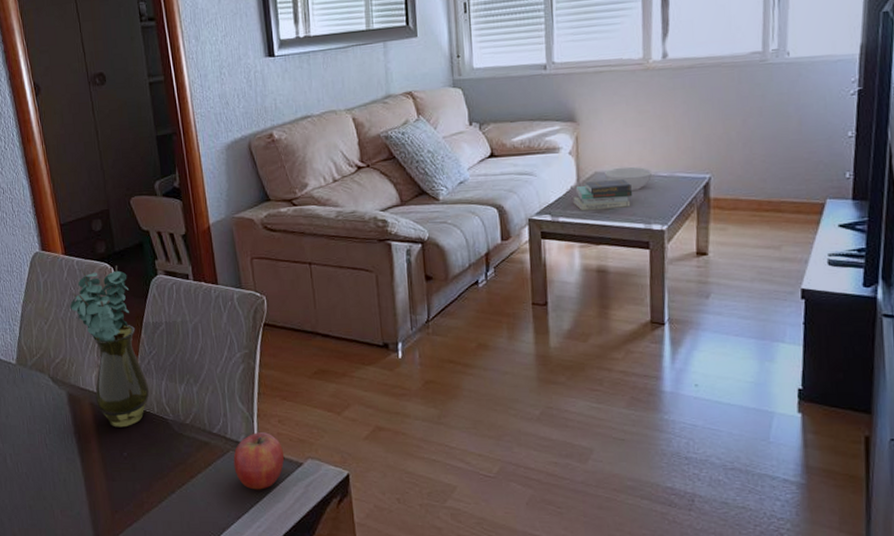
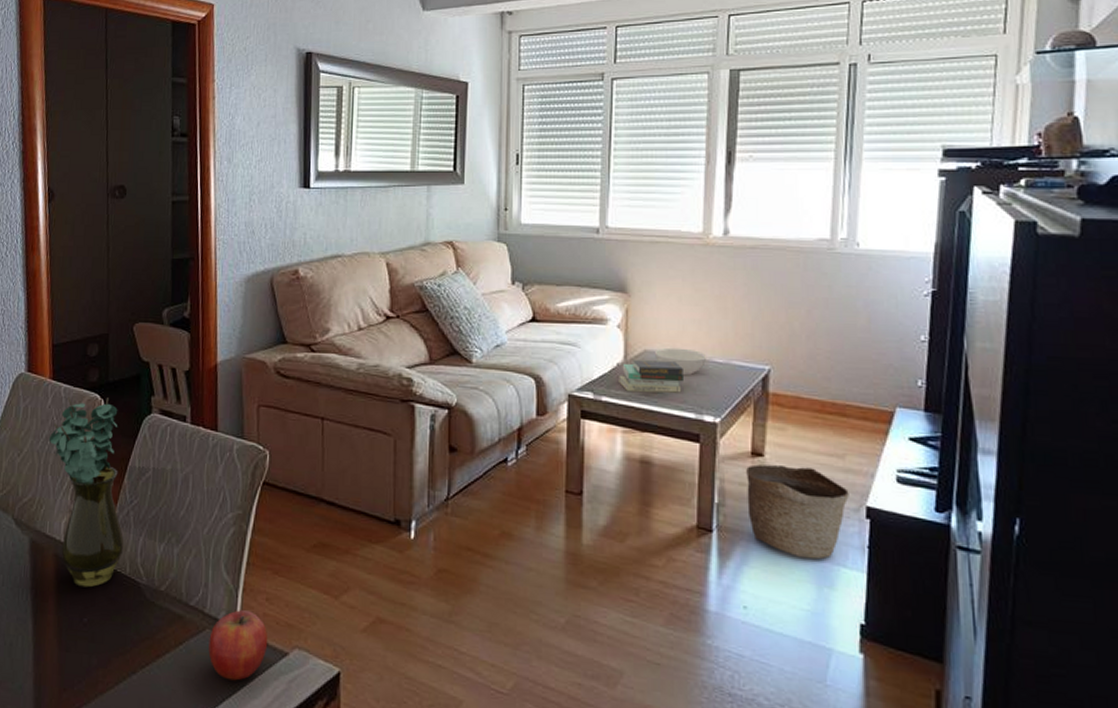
basket: none [692,260,786,339] -> present [746,464,849,560]

